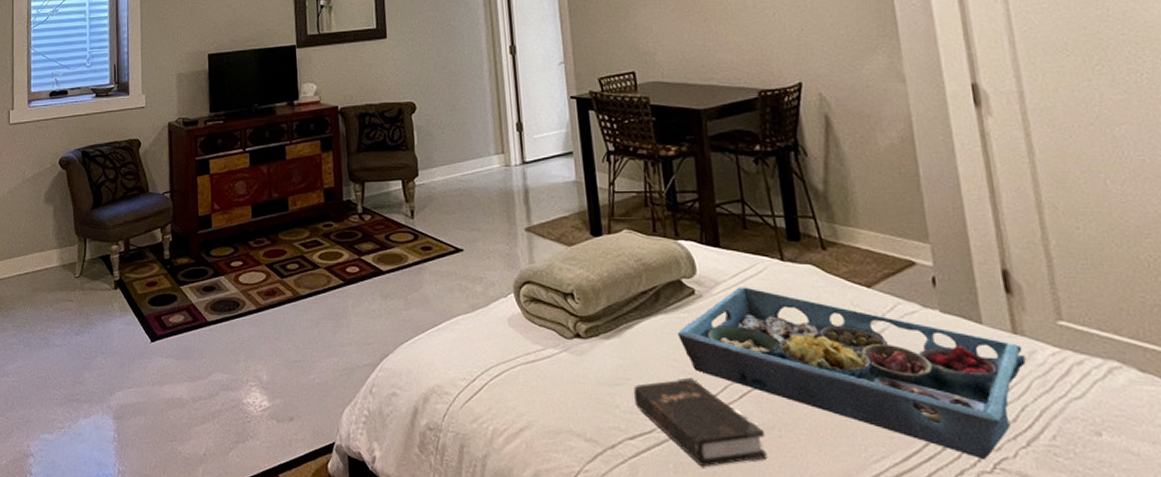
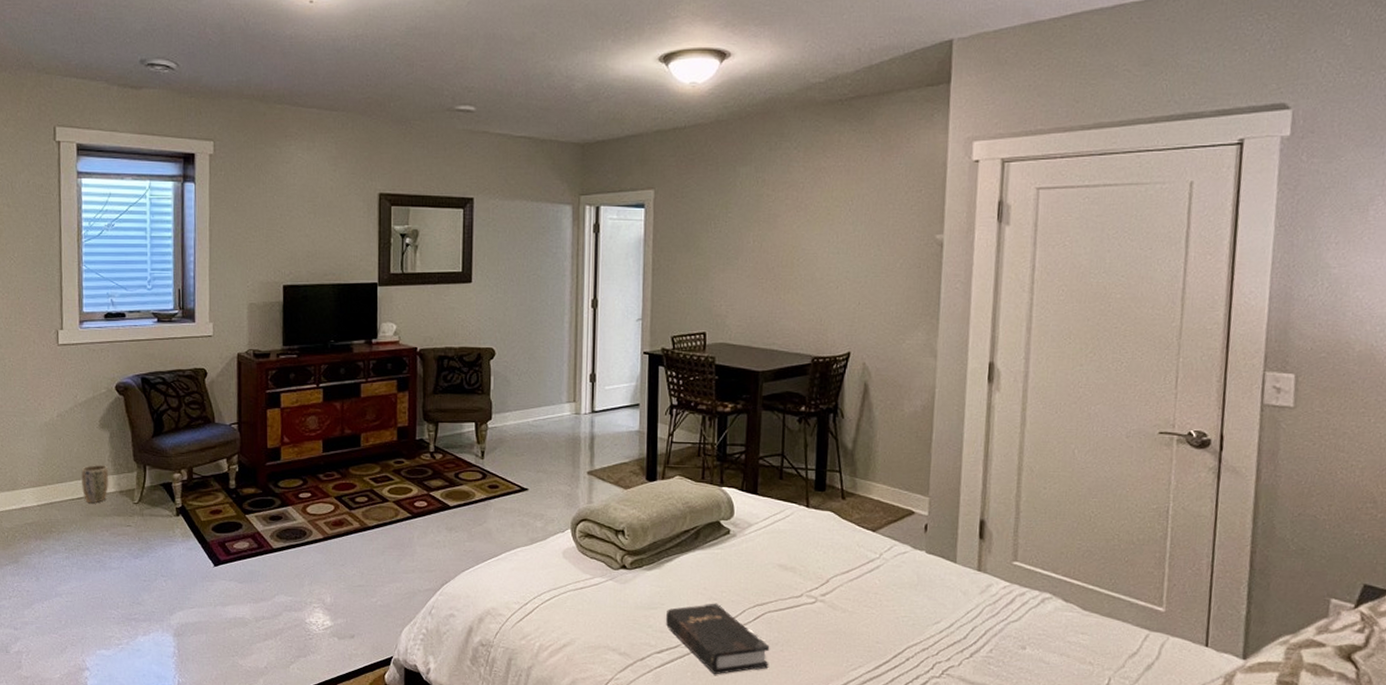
plant pot: none [28,239,52,277] -> present [81,465,108,503]
serving tray: present [678,287,1026,461] -> none [710,528,983,668]

